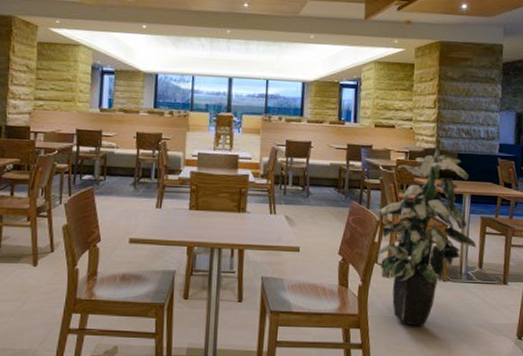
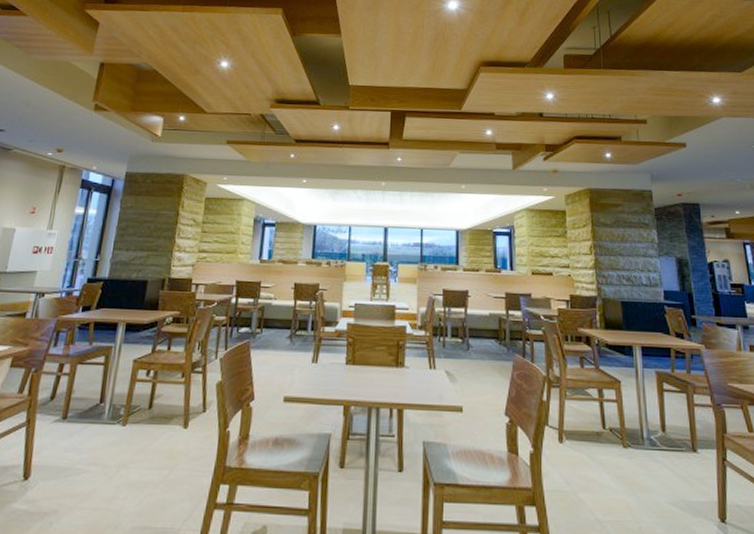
indoor plant: present [375,145,476,326] -> none [543,293,655,504]

